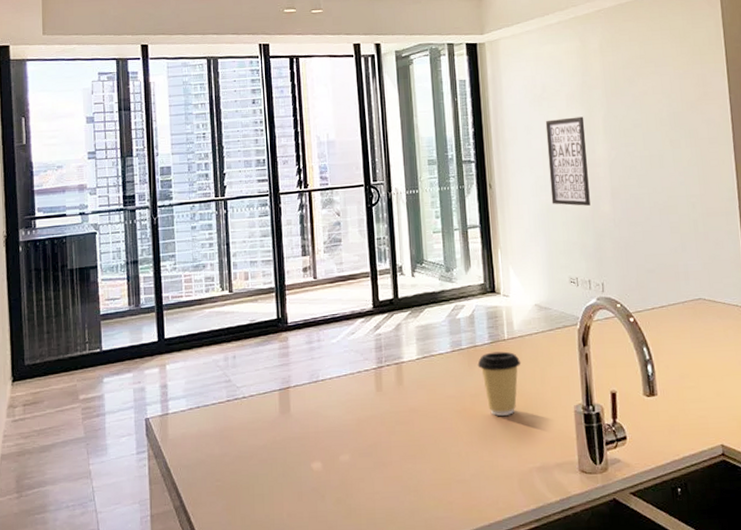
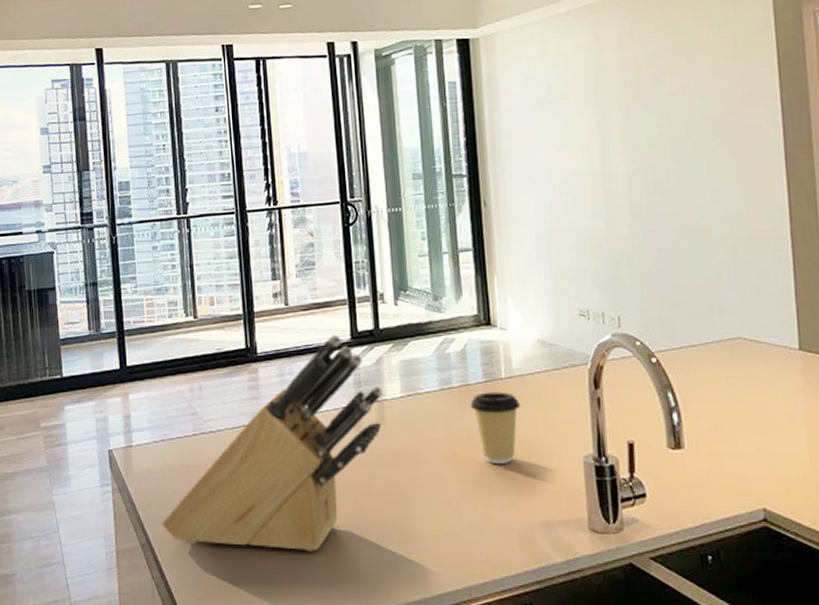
knife block: none [195,304,402,505] -> present [162,334,384,551]
wall art: present [545,117,590,206] -> none [550,123,605,227]

